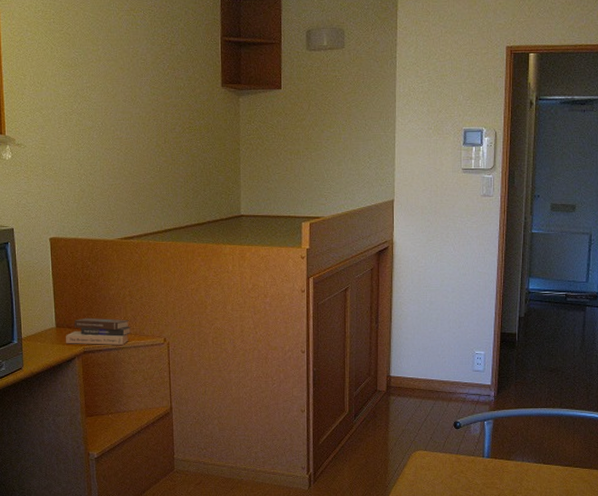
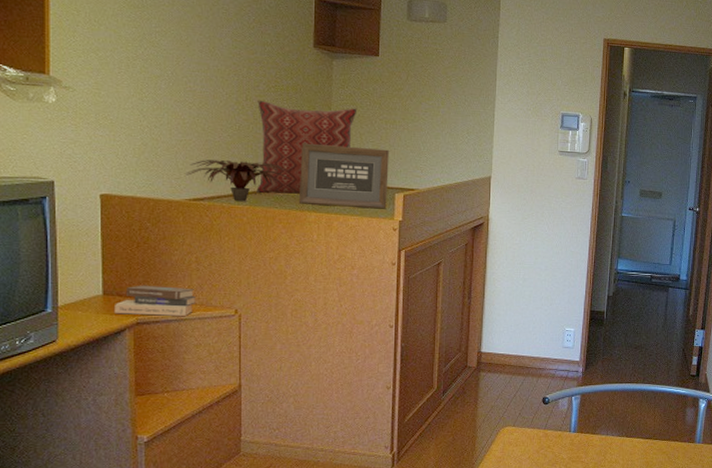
plant: none [117,200,210,237] -> present [185,159,295,201]
pillow: none [175,141,264,230] -> present [256,100,358,195]
picture frame: none [214,179,295,238] -> present [298,143,389,209]

